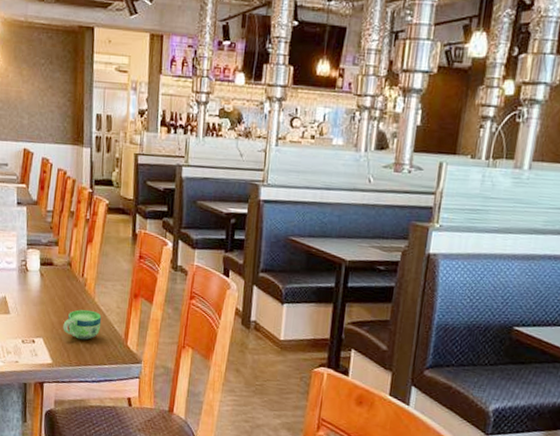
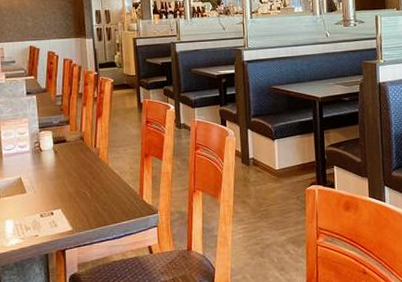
cup: present [63,309,102,340] -> none [80,175,117,203]

